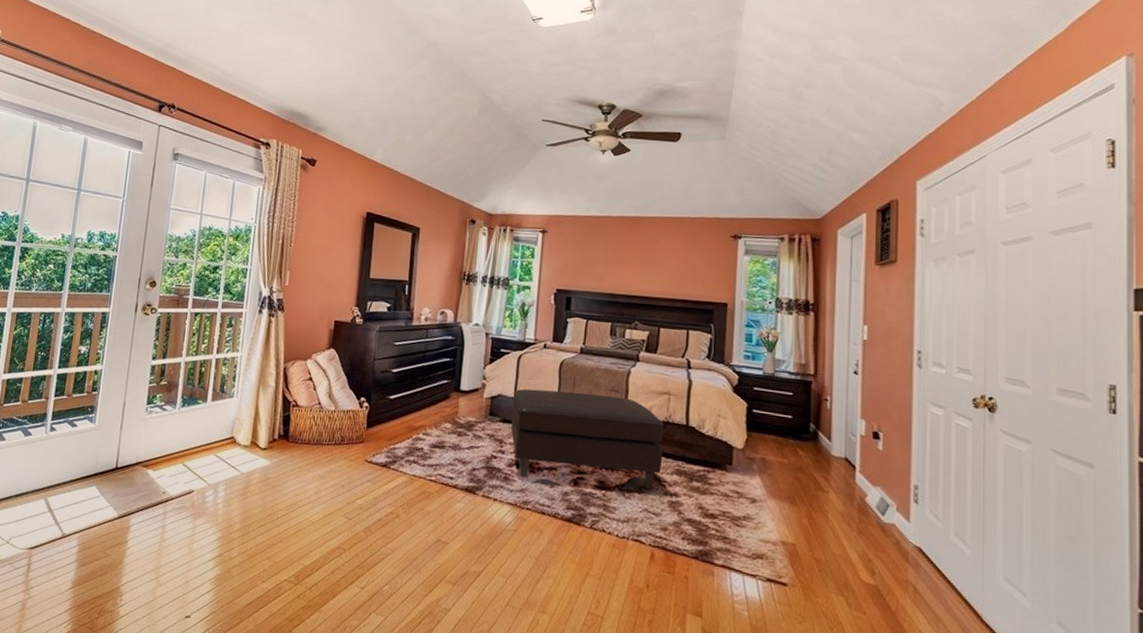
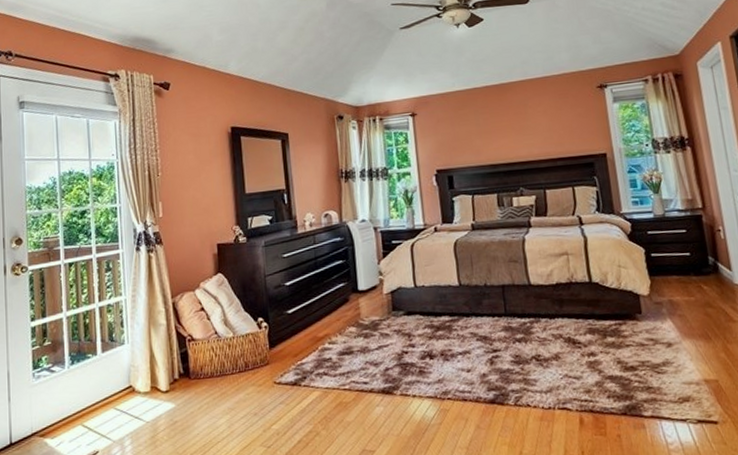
ottoman: present [511,388,664,490] -> none [412,266,574,368]

